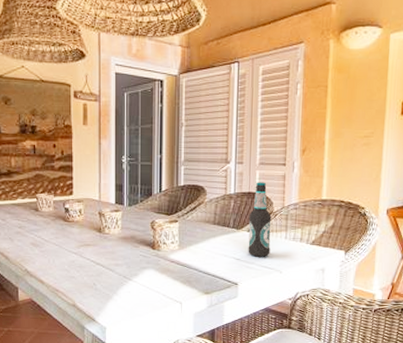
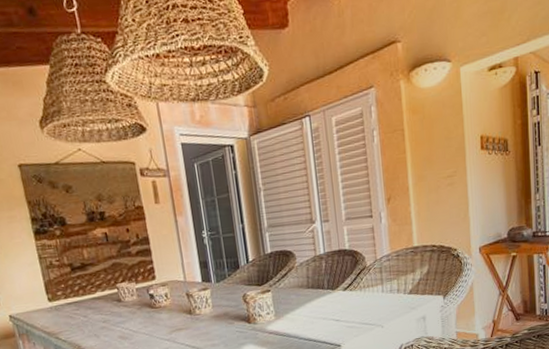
bottle: present [248,182,272,257] -> none [342,237,369,315]

